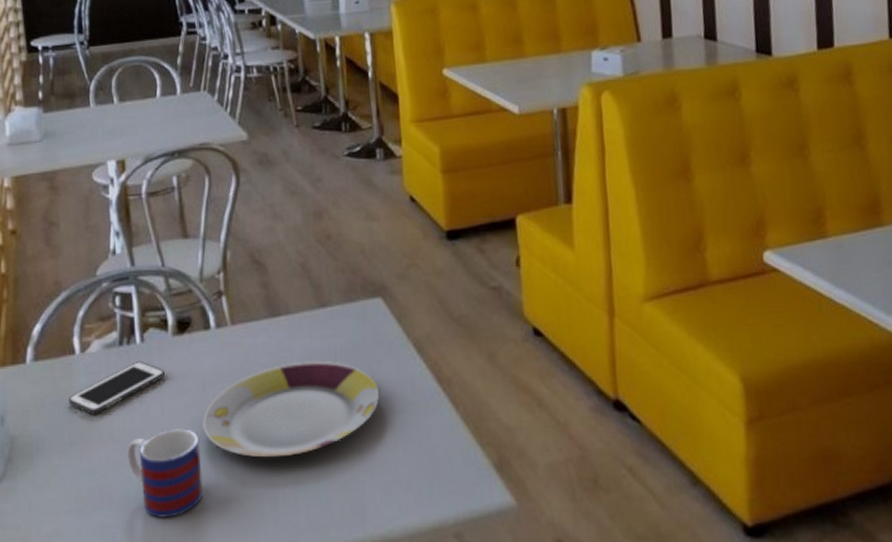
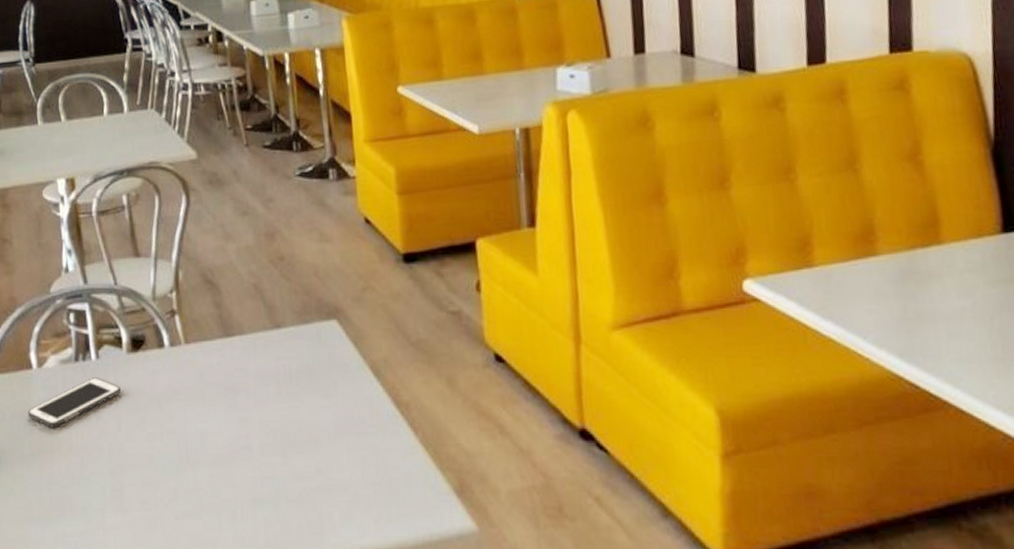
mug: present [127,429,203,518] -> none [86,444,161,529]
plate: present [203,360,380,458] -> none [159,381,337,475]

